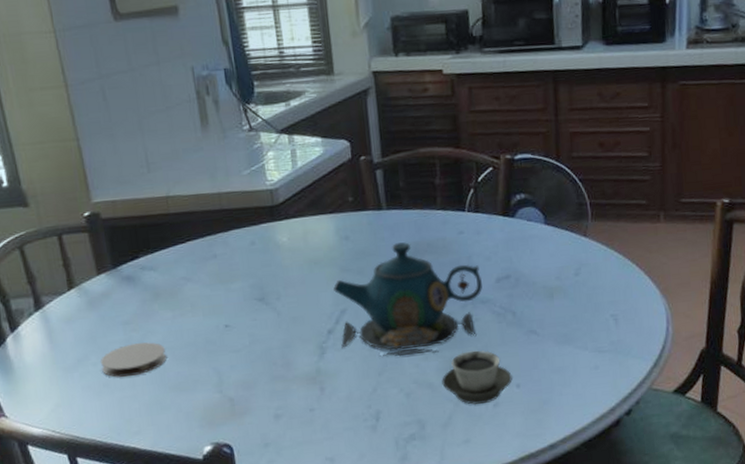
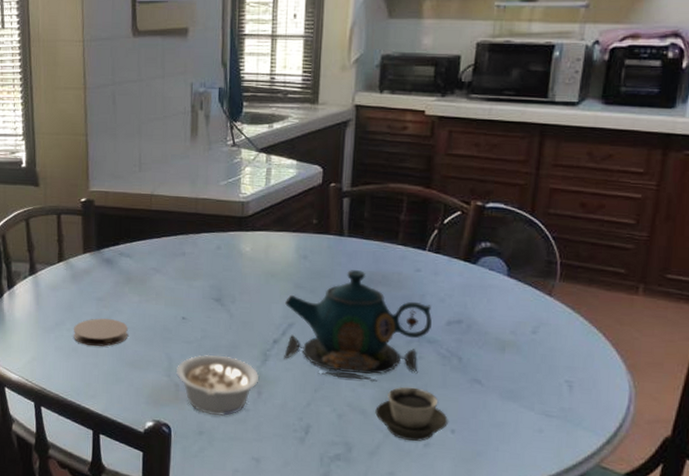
legume: none [227,357,320,424] -> present [175,354,260,416]

